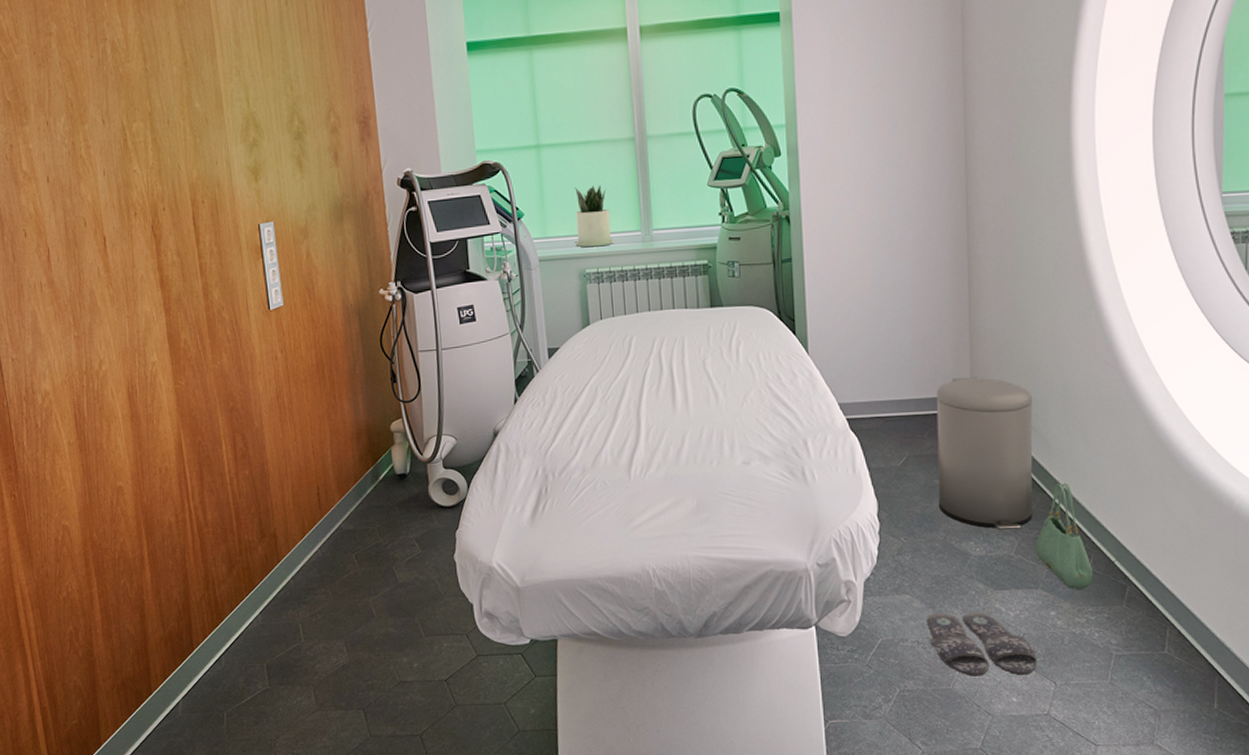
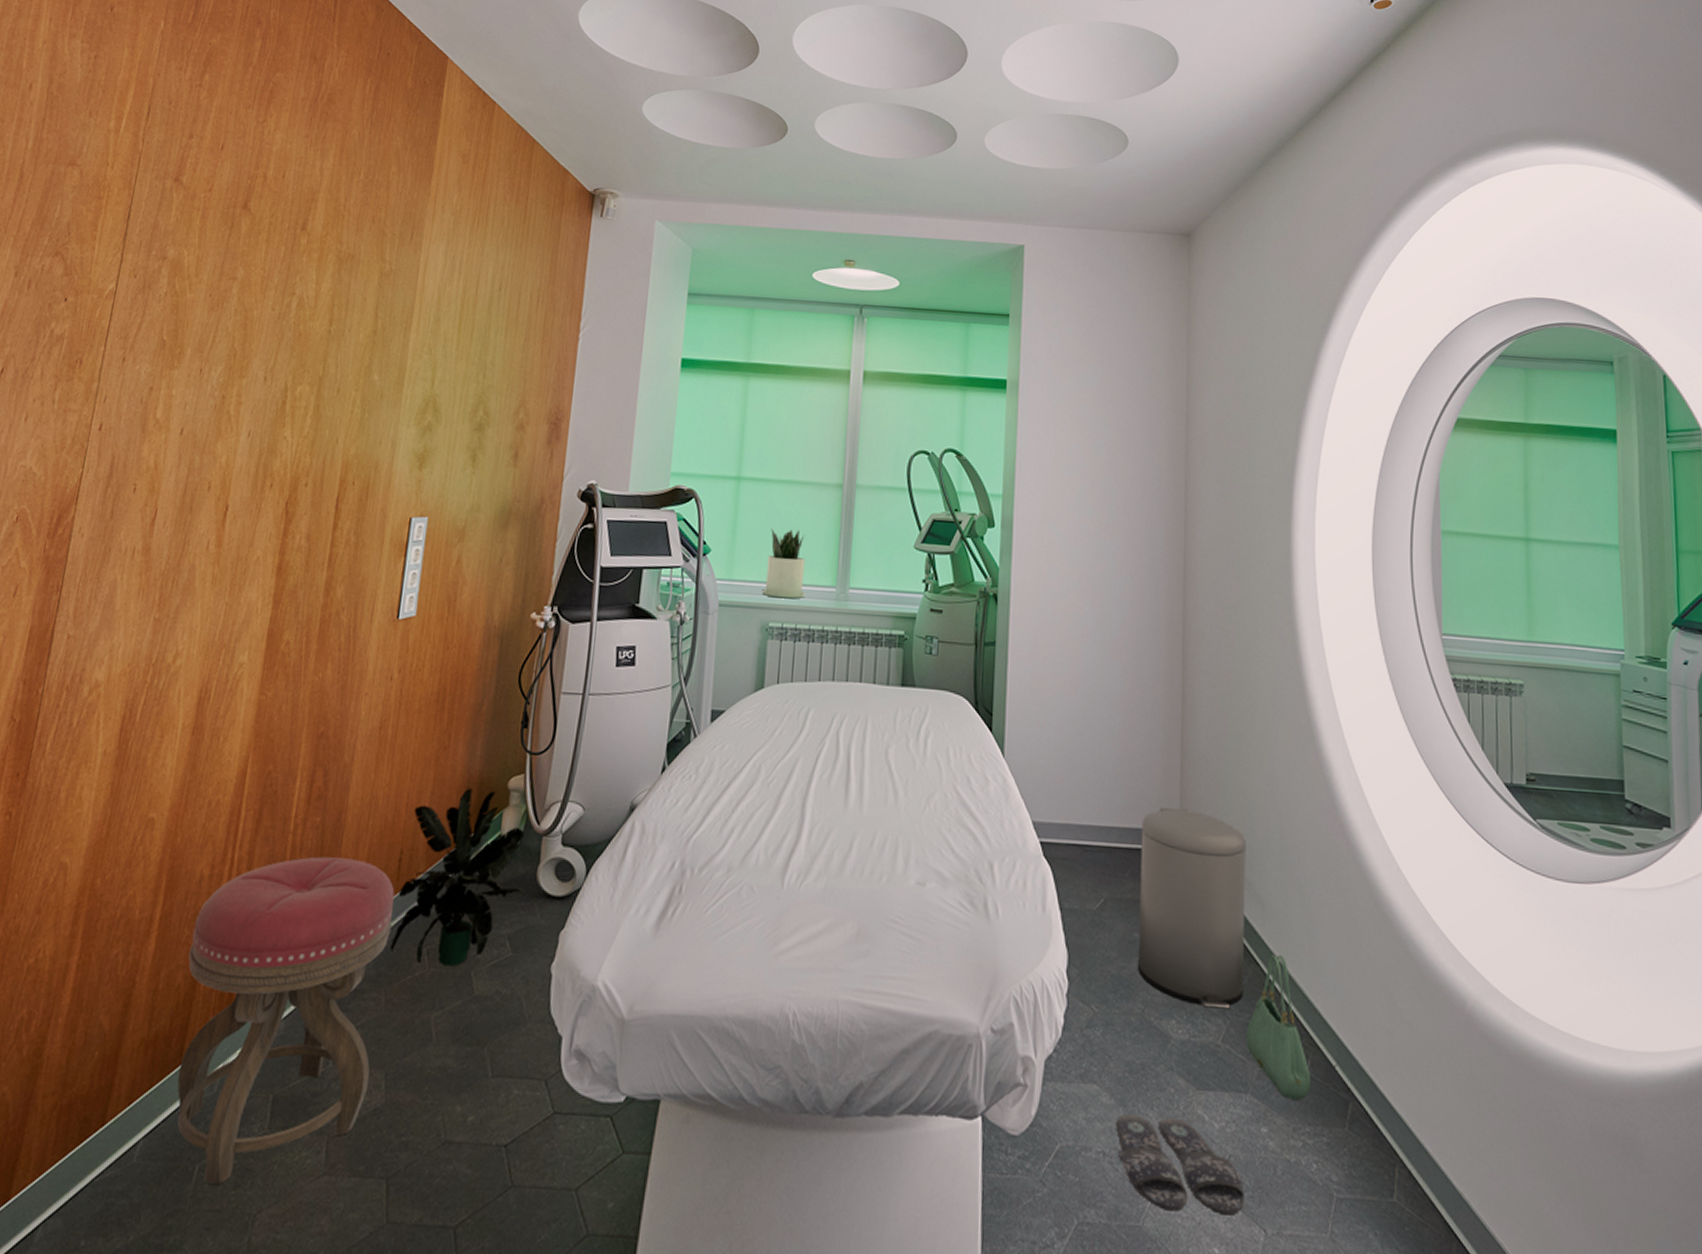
stool: none [174,497,335,723] -> present [177,856,395,1184]
potted plant: none [319,435,424,565] -> present [390,788,527,967]

